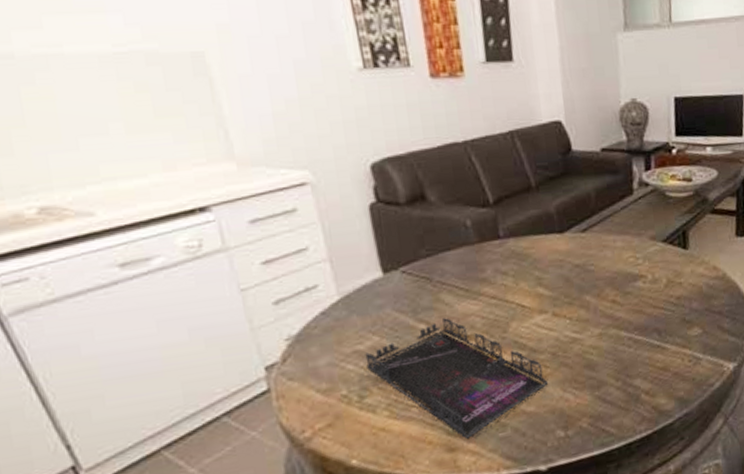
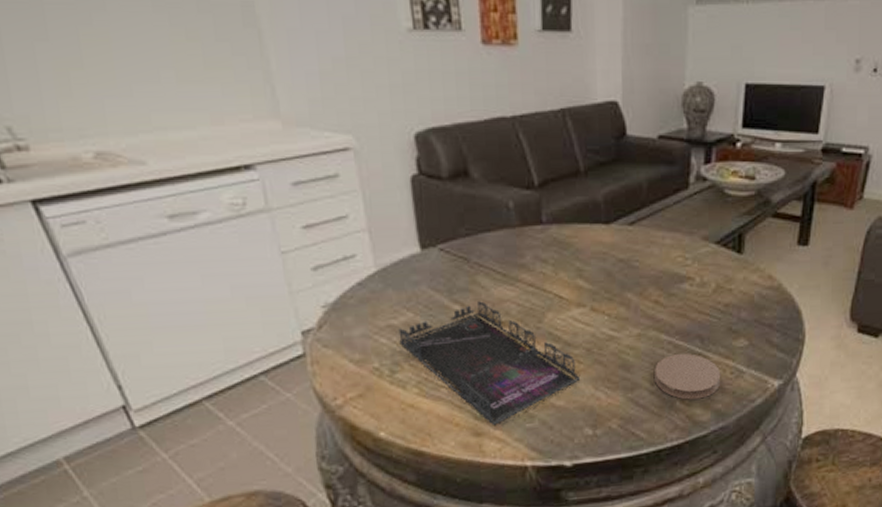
coaster: none [618,347,680,391] -> present [655,354,721,400]

